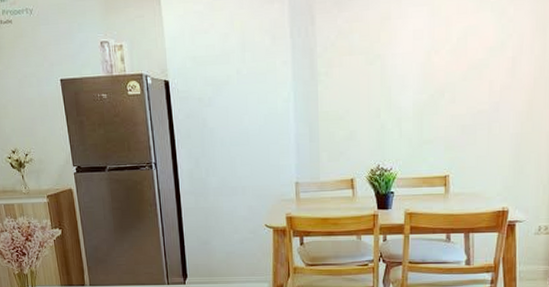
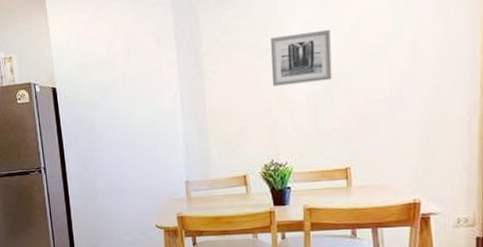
wall art: none [382,39,439,93] -> present [271,29,332,87]

